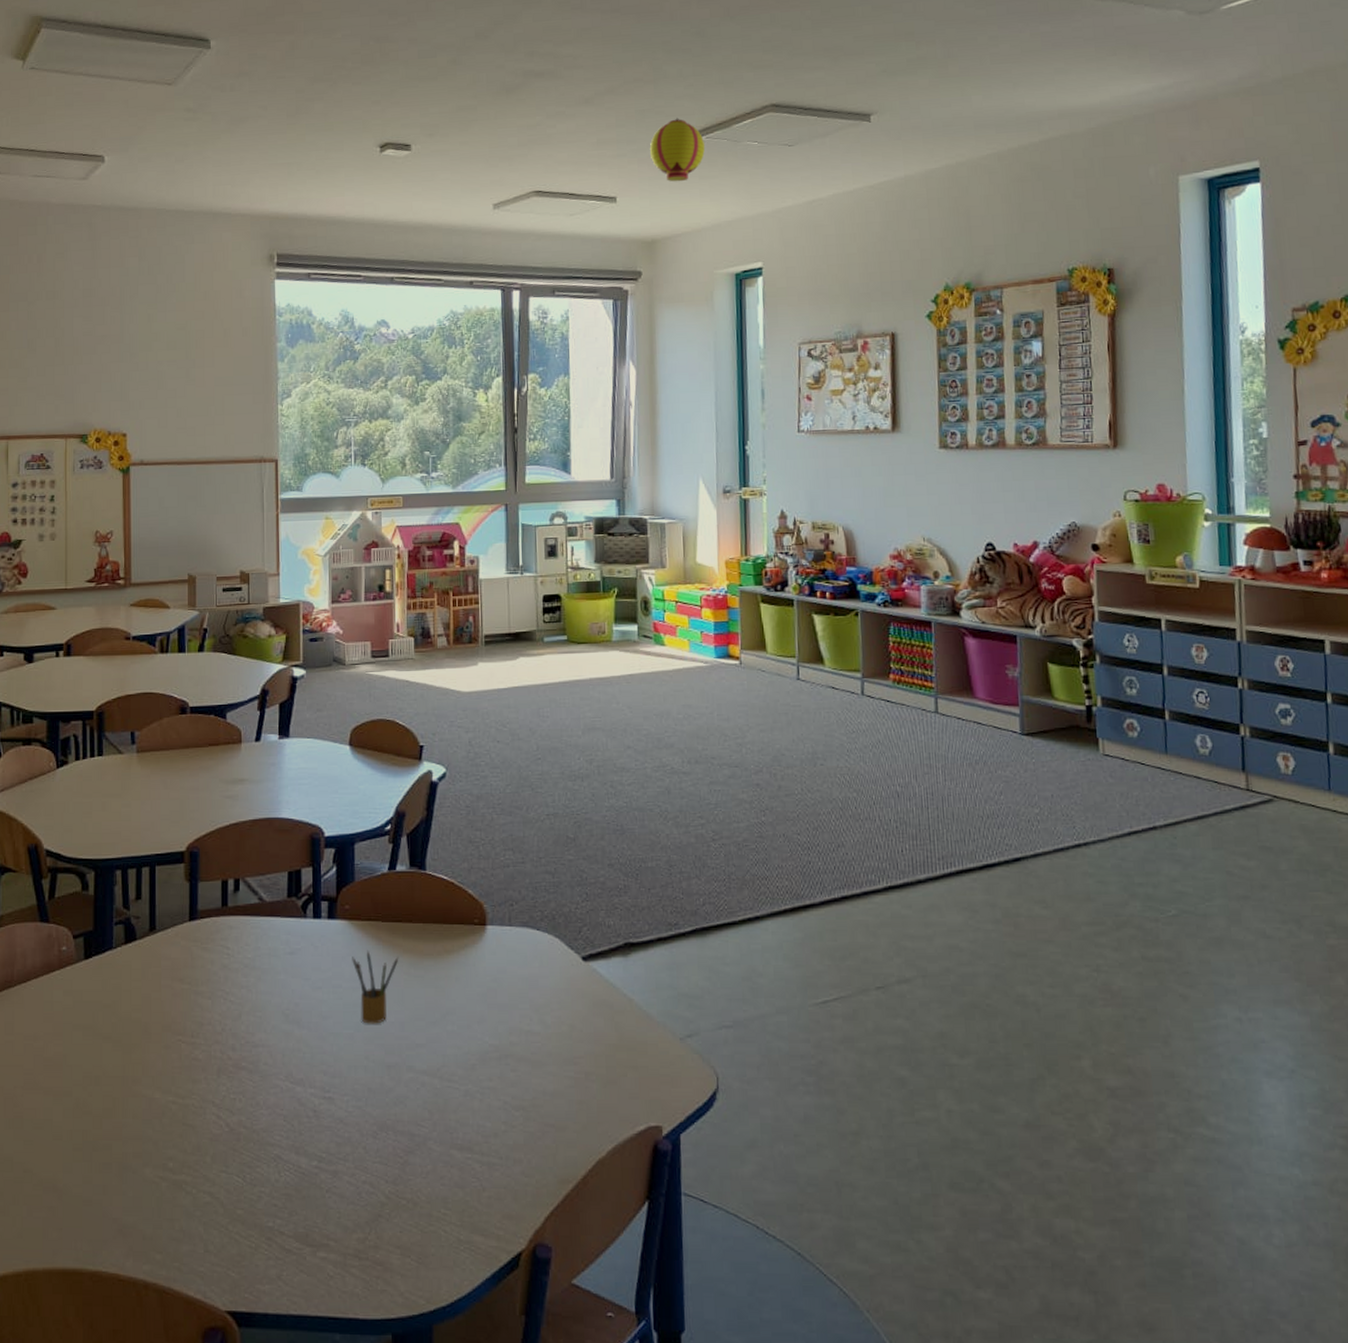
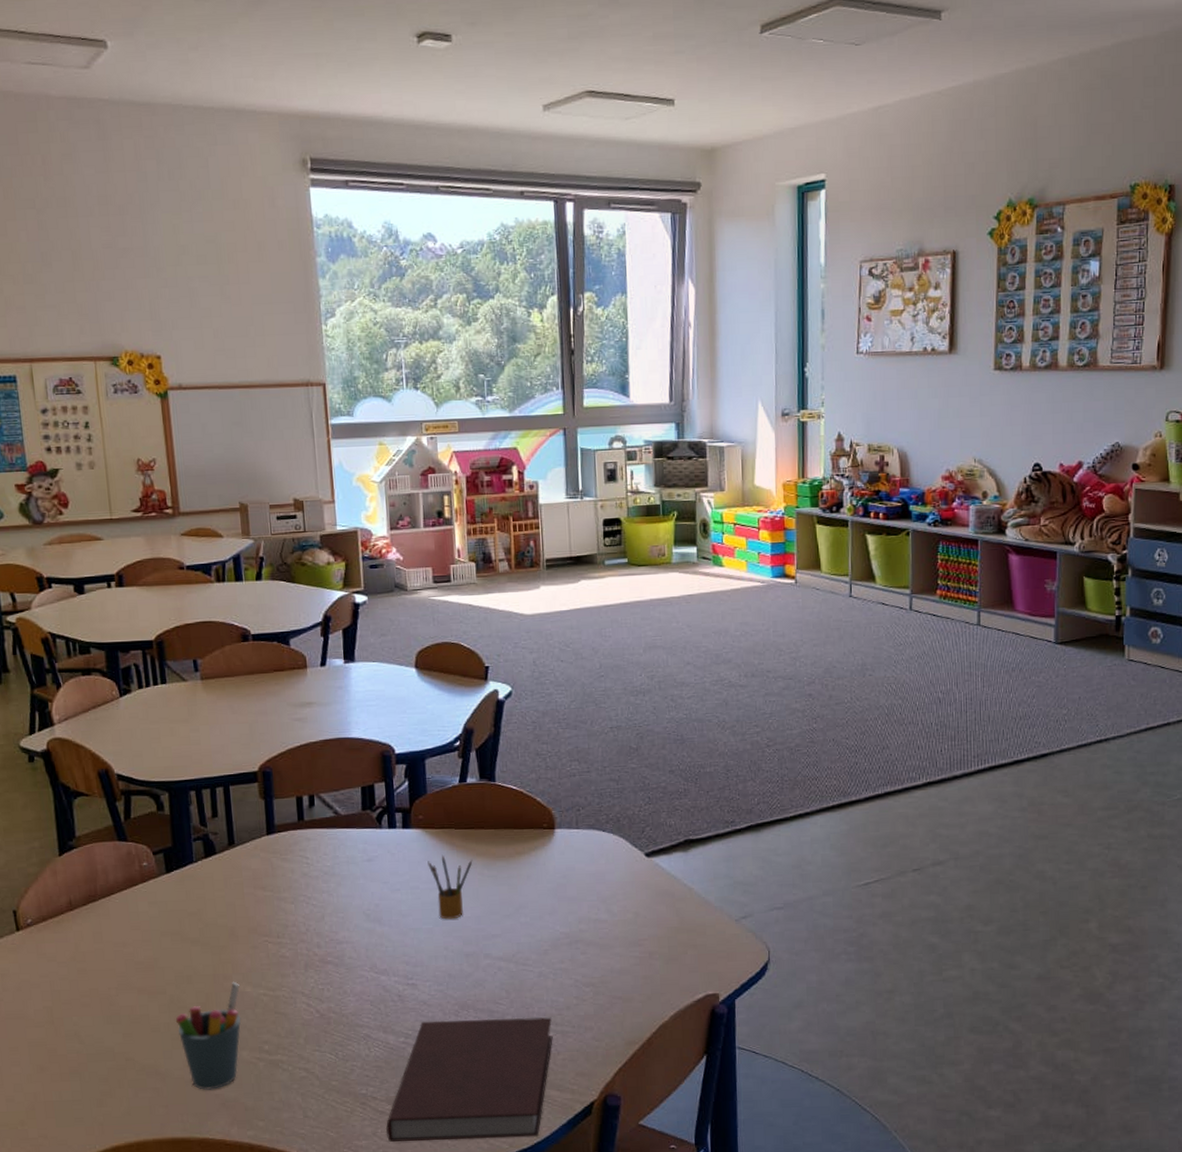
pen holder: none [79,1087,148,1212] -> present [175,982,241,1090]
notebook: none [291,1143,478,1292] -> present [385,1017,553,1142]
paper lantern: present [649,118,705,182] -> none [709,10,768,84]

